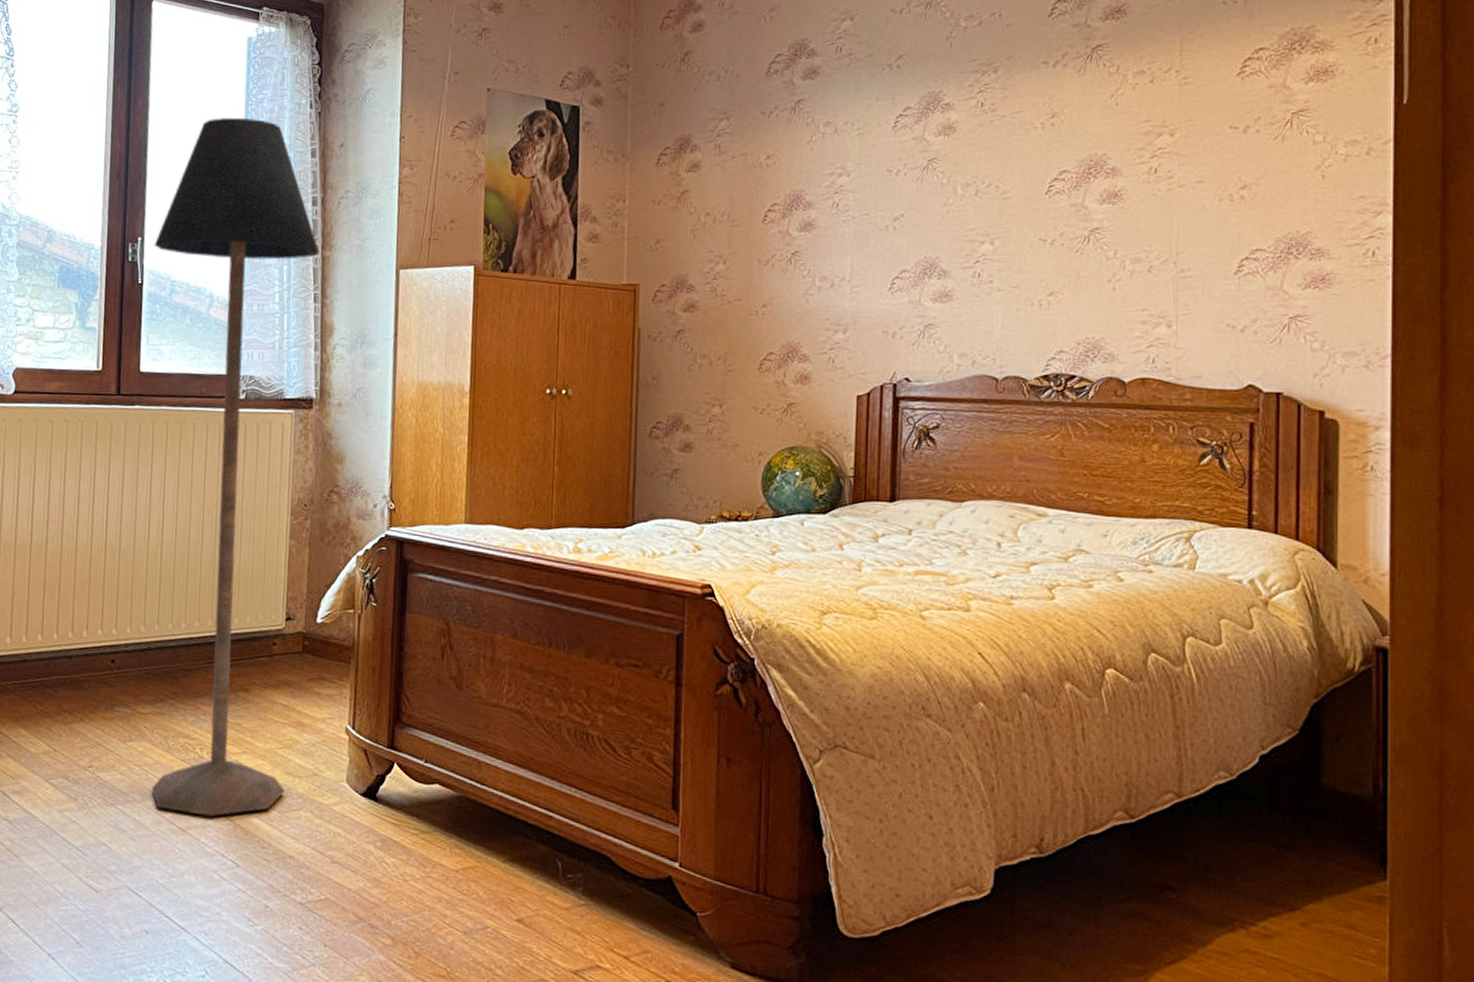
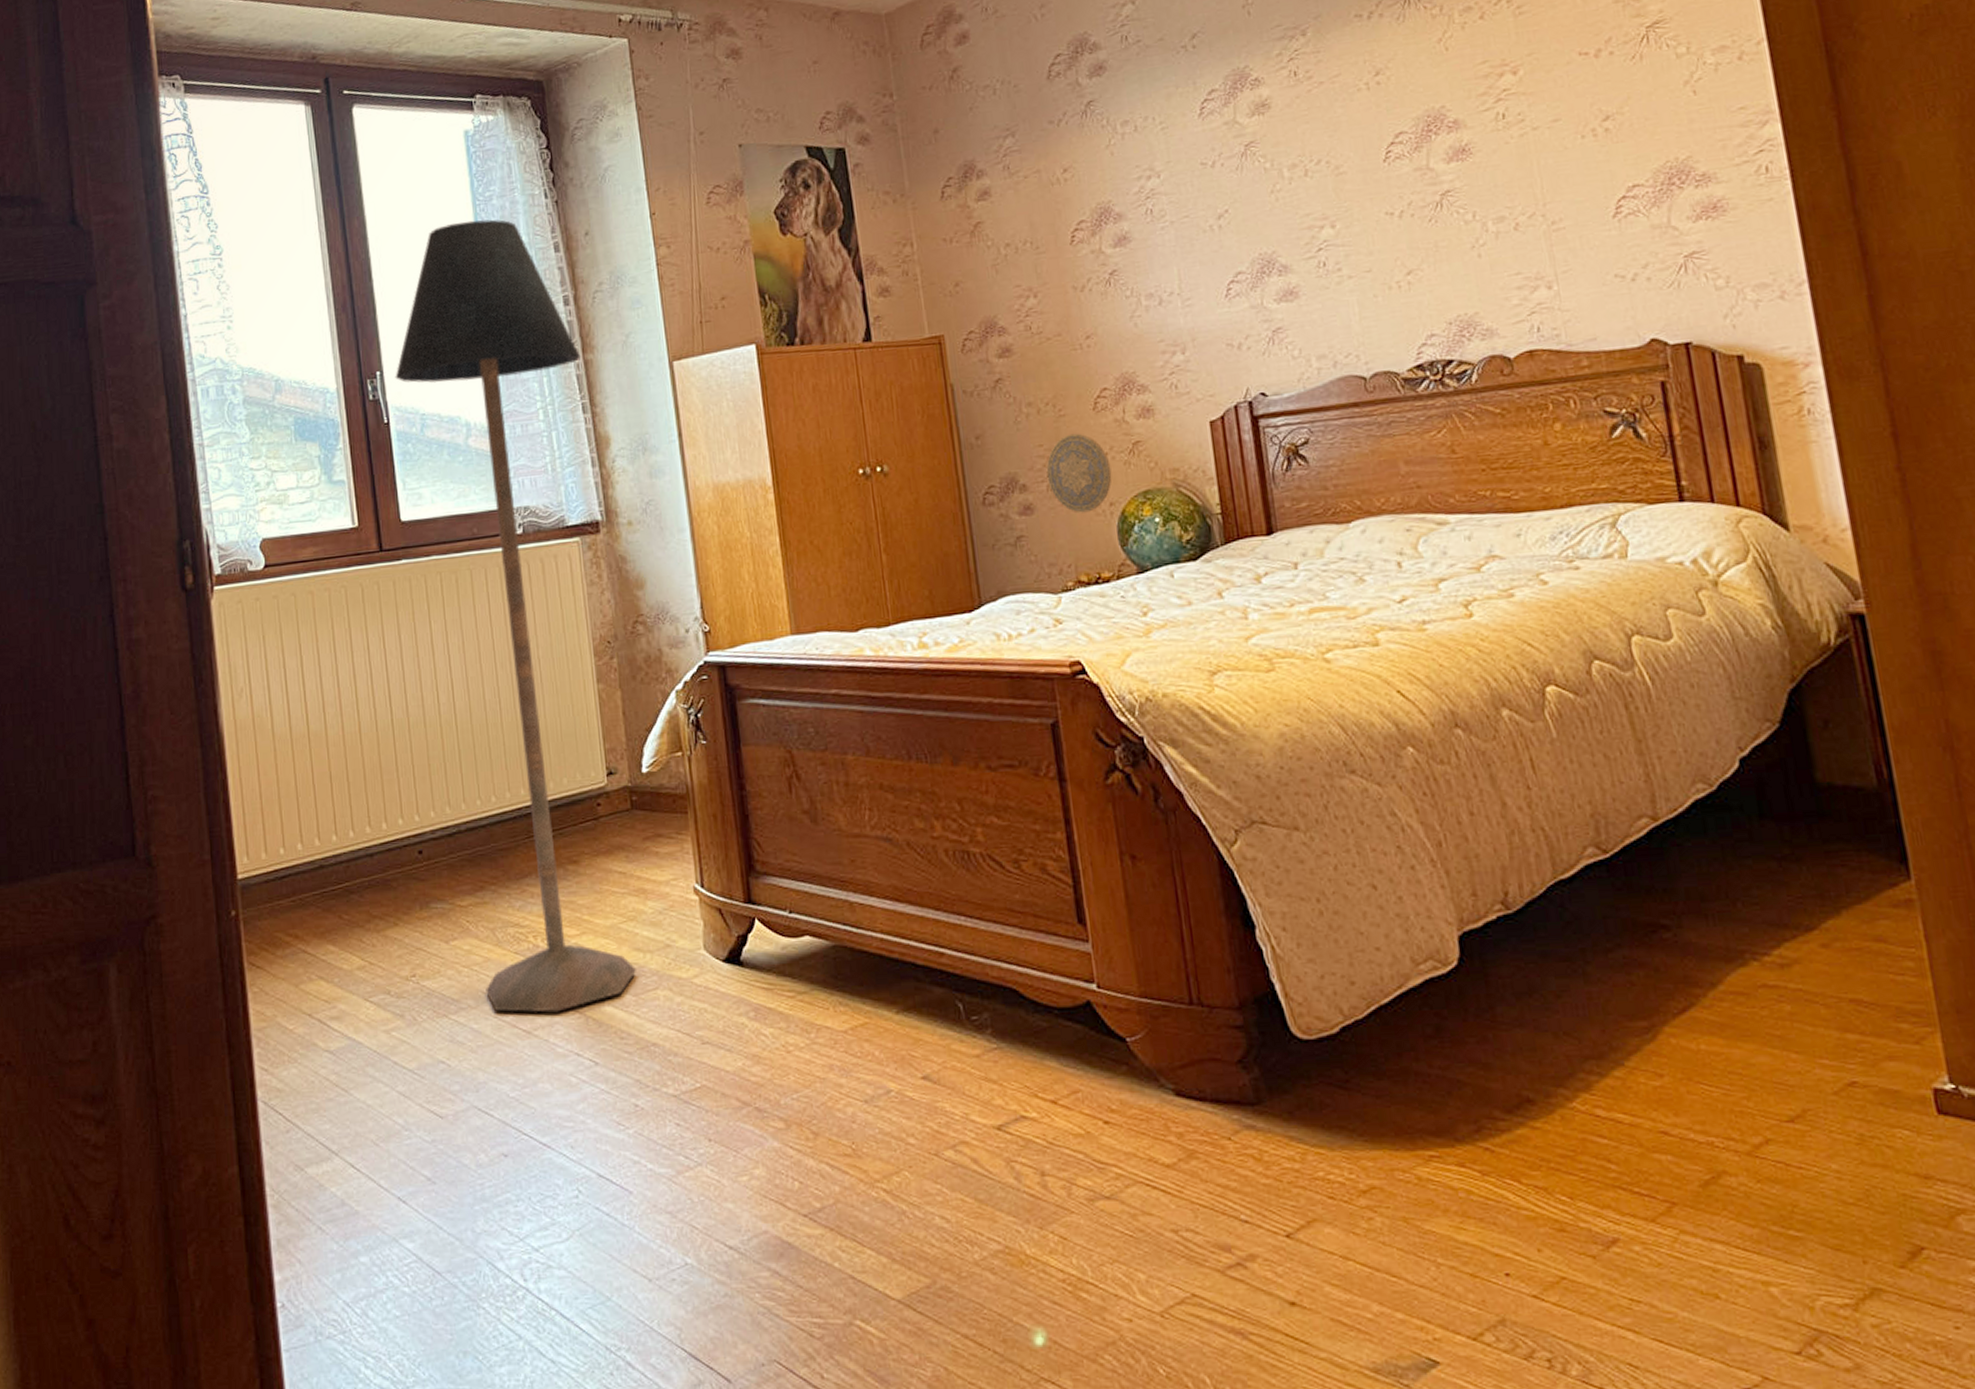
decorative plate: none [708,387,765,458] -> present [1046,433,1112,513]

